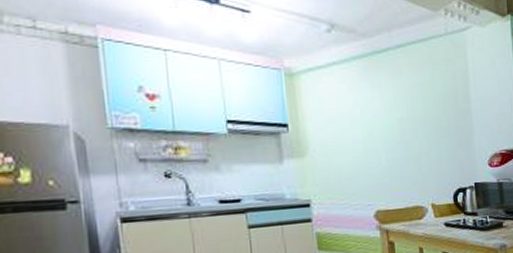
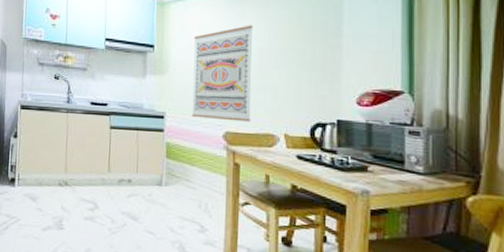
wall art: none [331,94,399,201] -> present [192,25,254,122]

